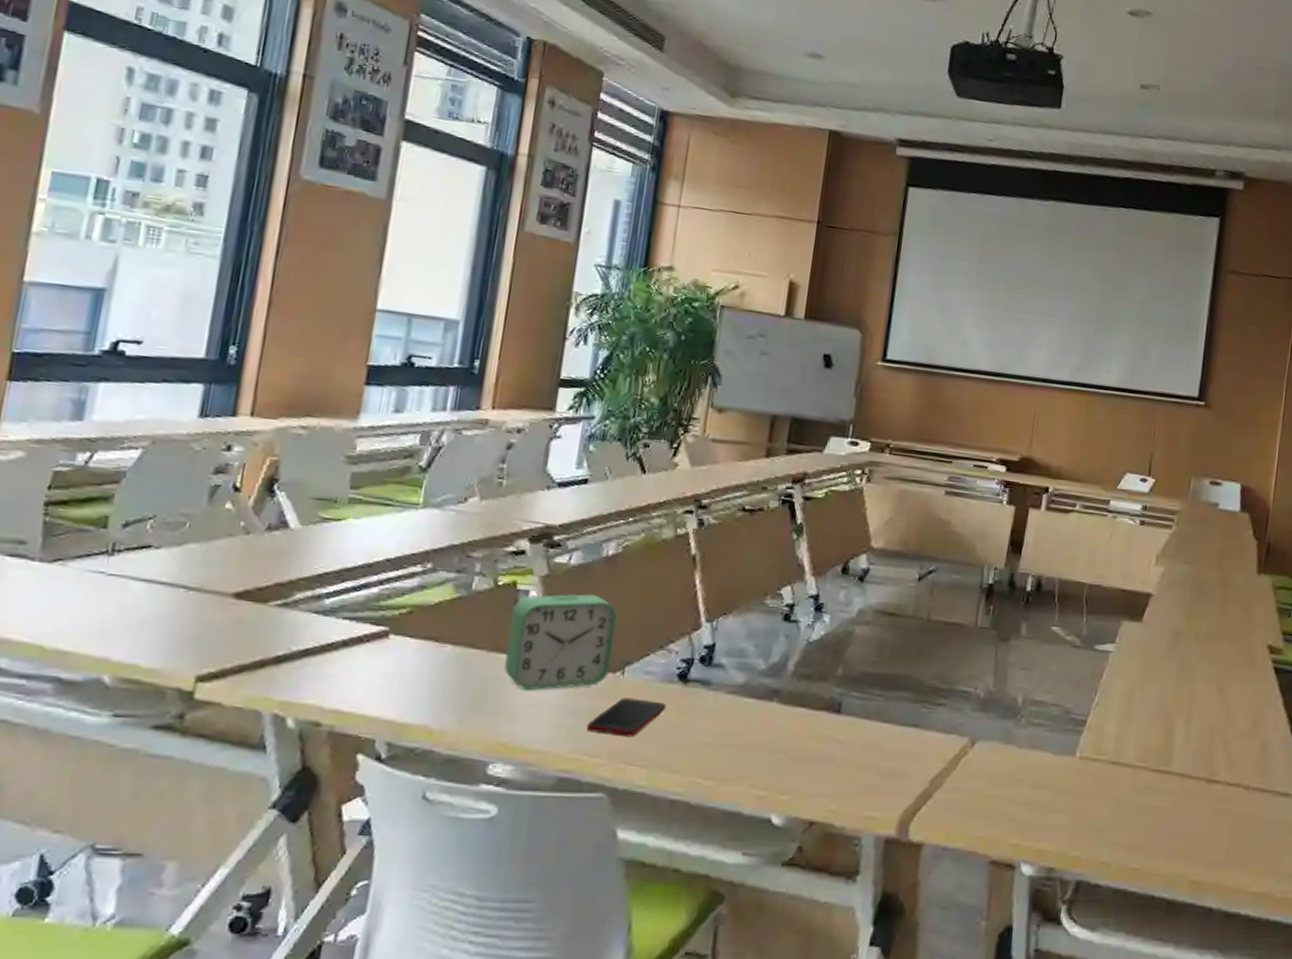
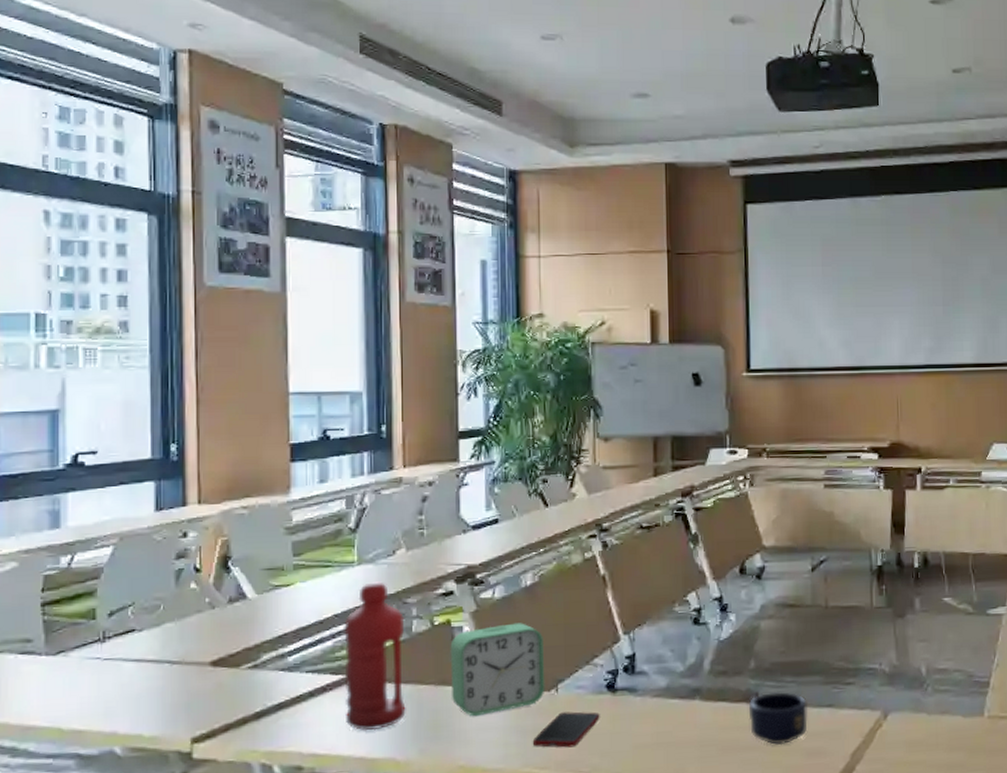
water bottle: none [379,528,465,693] -> present [344,582,406,731]
mug: none [827,704,892,761] -> present [748,692,808,745]

